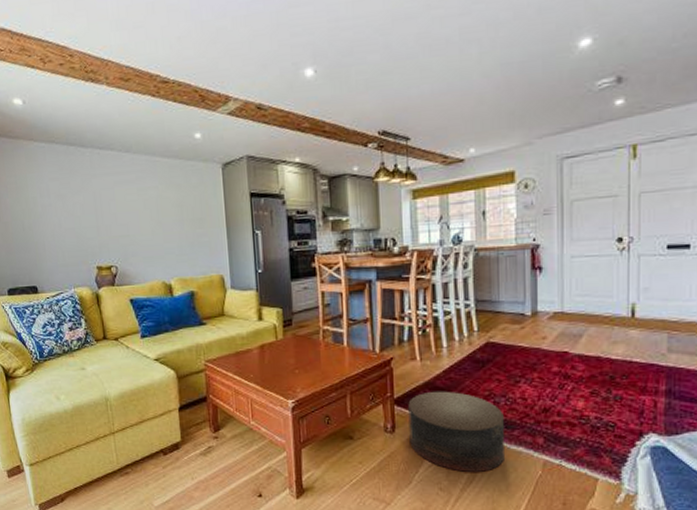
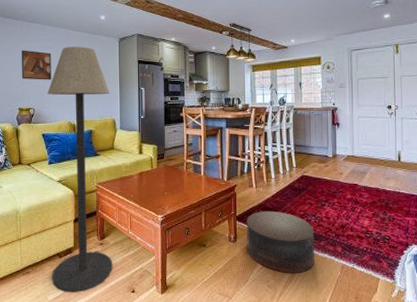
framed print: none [94,188,136,228] -> present [22,50,51,80]
floor lamp: none [132,178,232,498] -> present [47,46,112,293]

